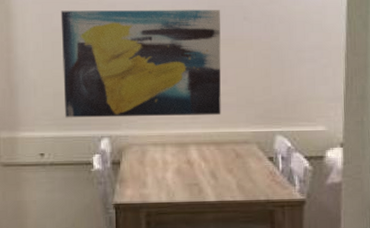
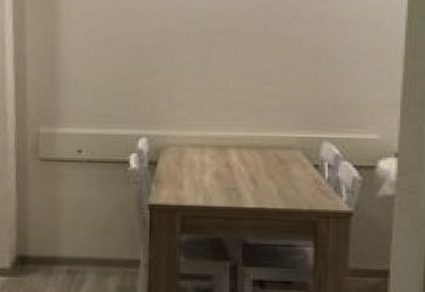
wall art: present [60,9,221,118] -> none [104,8,269,118]

